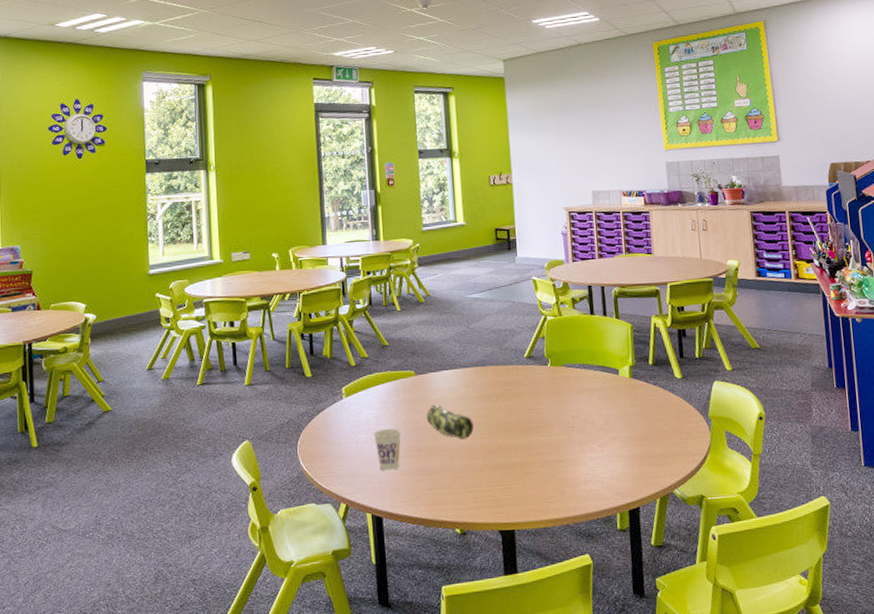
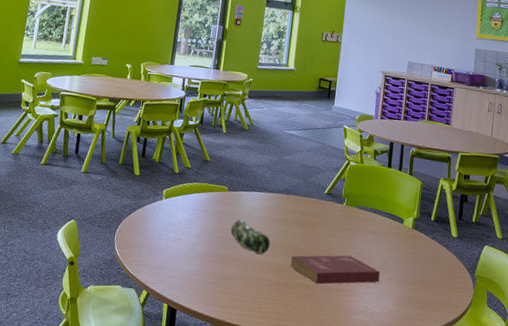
cup: present [373,428,402,471] -> none [182,232,207,270]
book: none [501,421,603,460] -> present [291,255,380,285]

